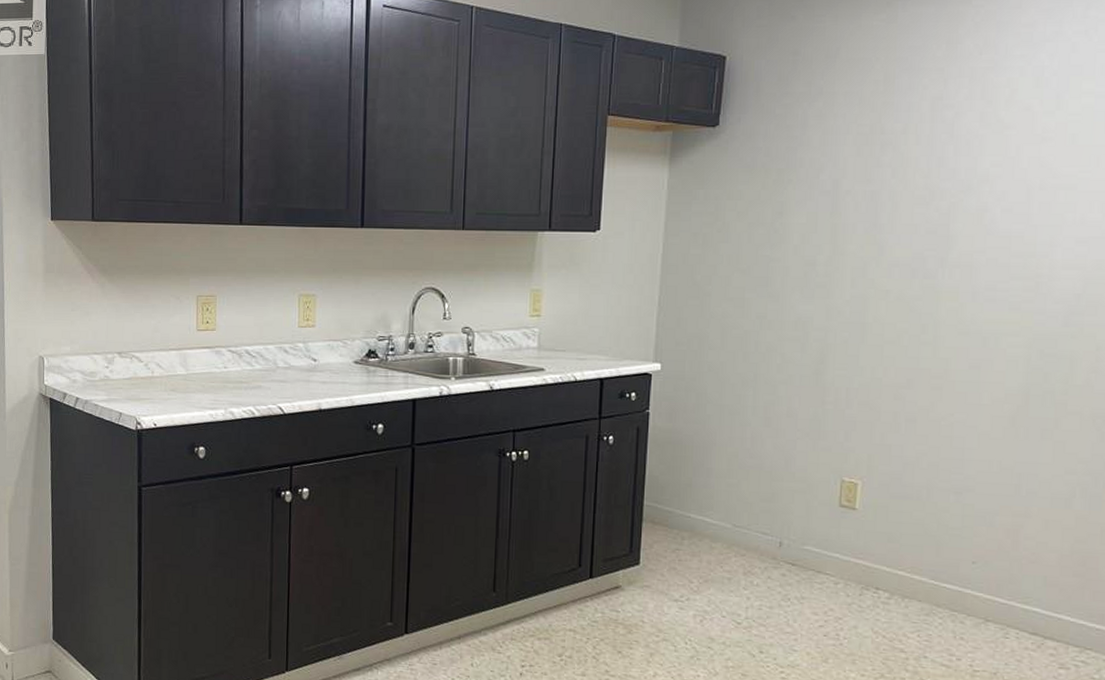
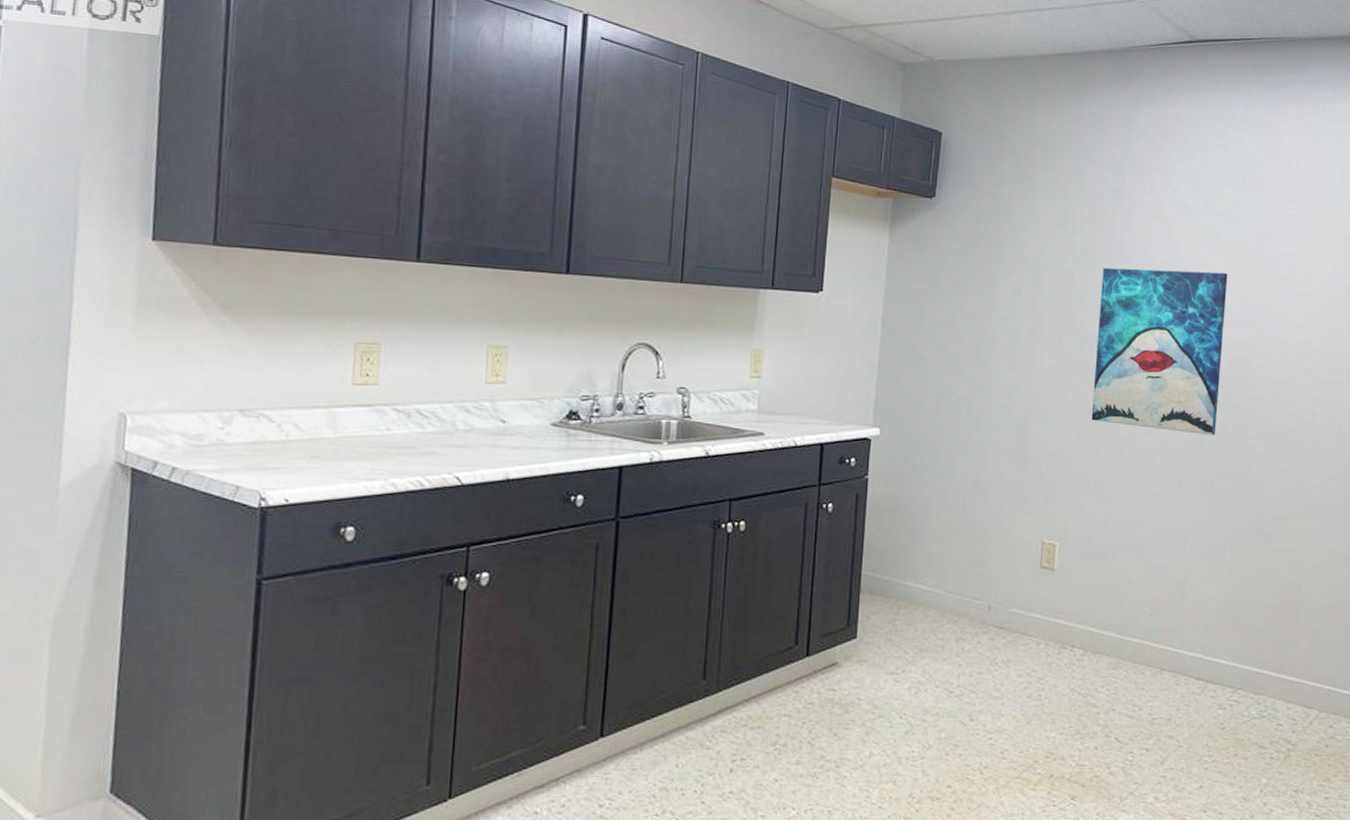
wall art: none [902,182,1086,370] -> present [1091,267,1228,436]

